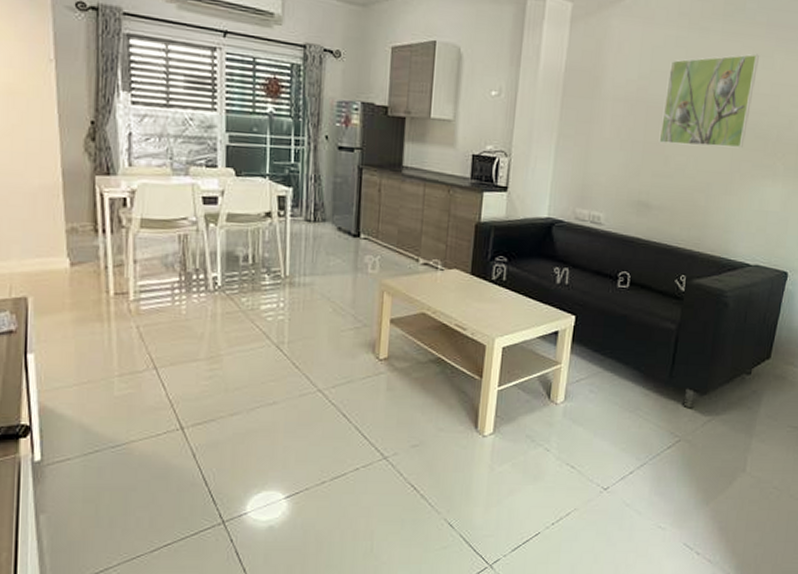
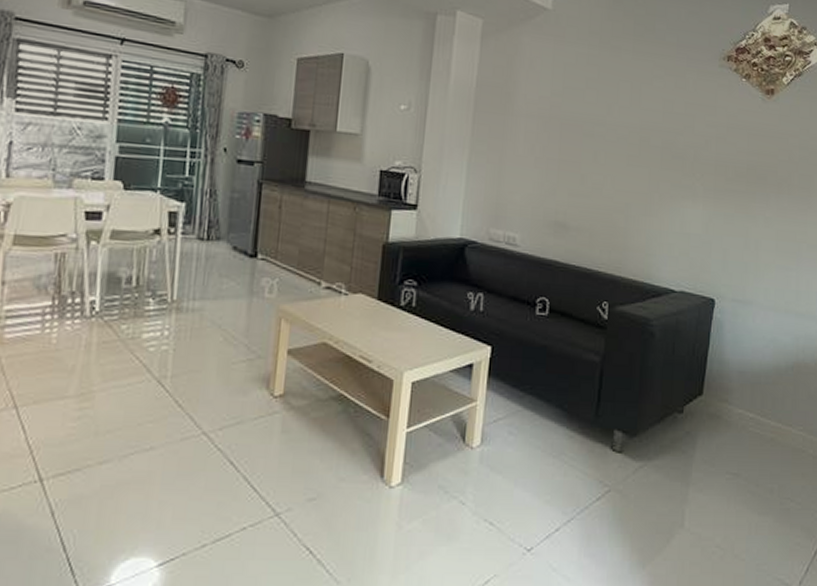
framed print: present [659,53,759,149] -> none [574,73,671,168]

